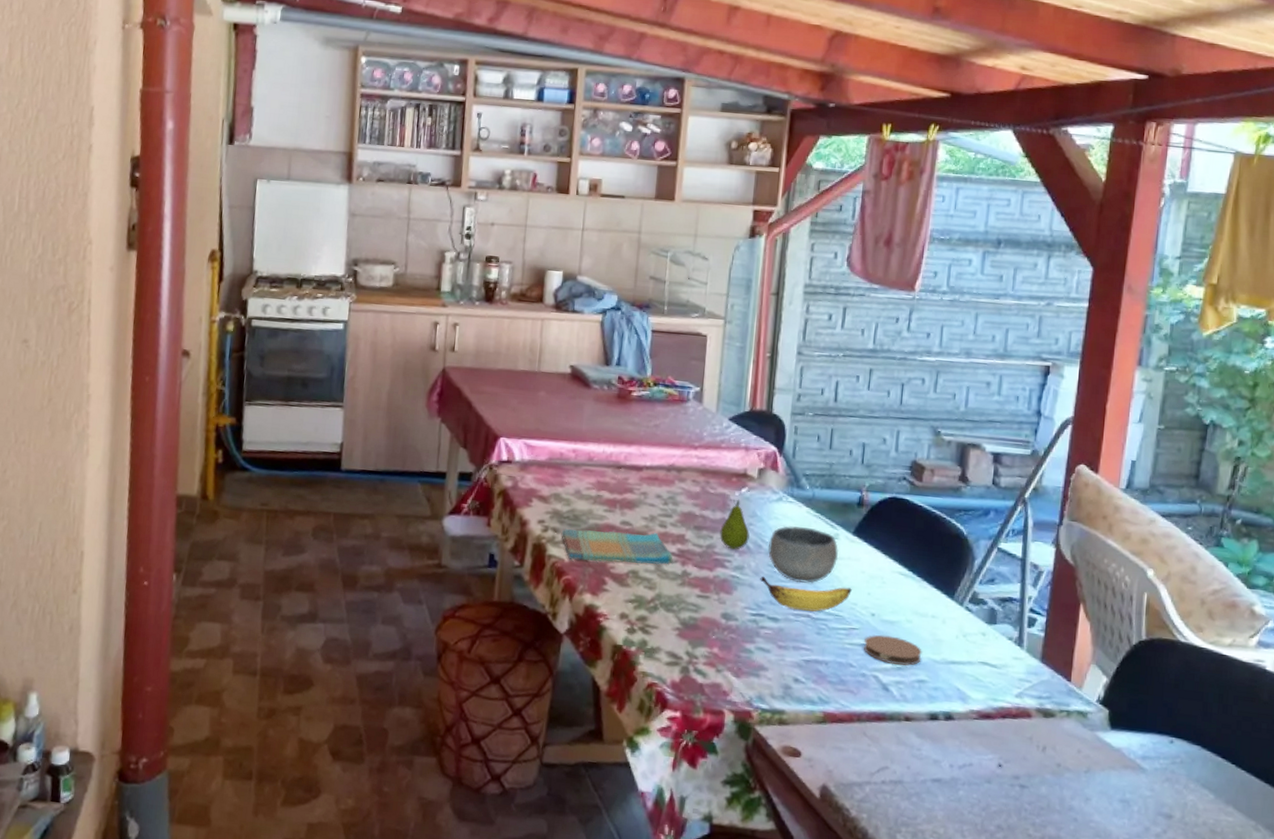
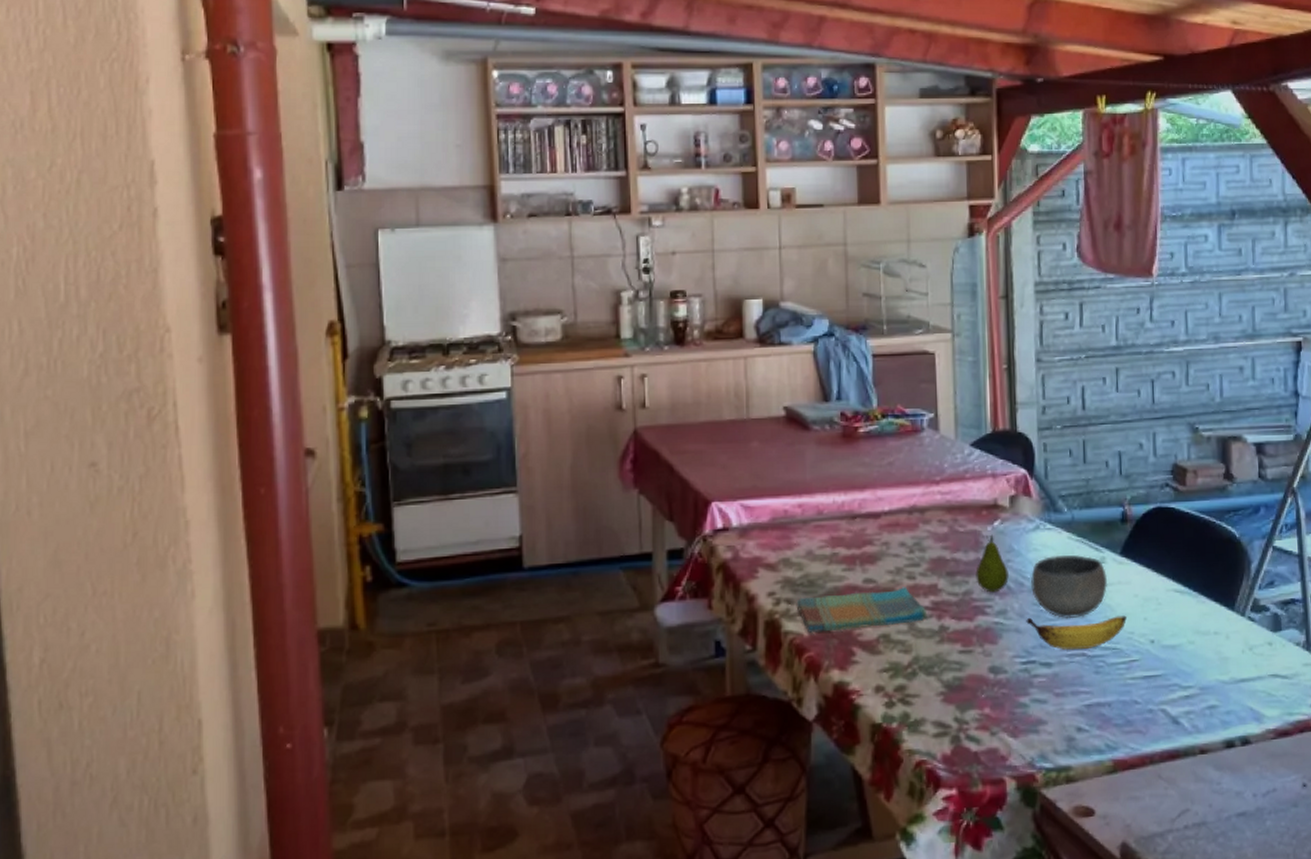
coaster: present [864,634,922,666] -> none [1147,662,1209,693]

